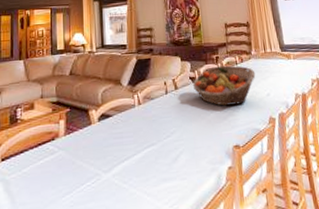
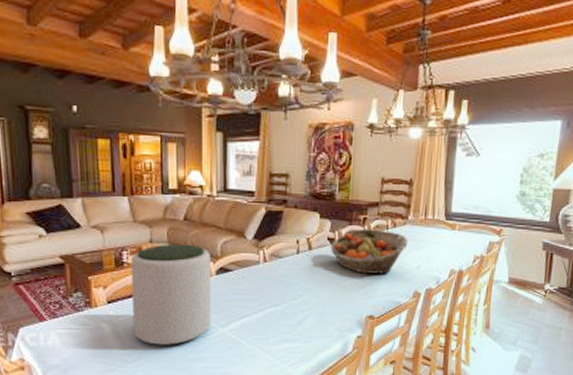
plant pot: none [24,96,96,200] -> present [131,244,212,345]

